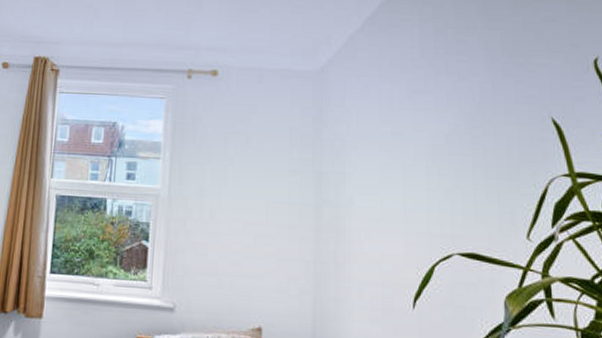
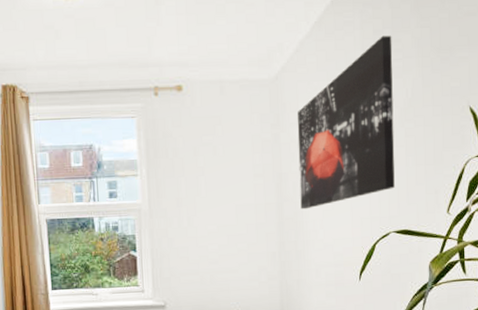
wall art: none [343,35,459,216] -> present [297,35,395,210]

